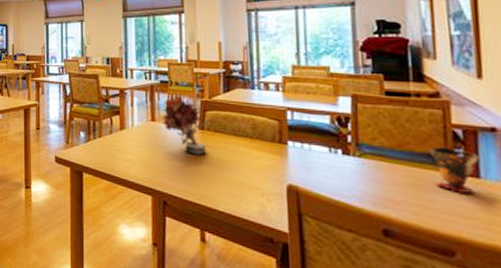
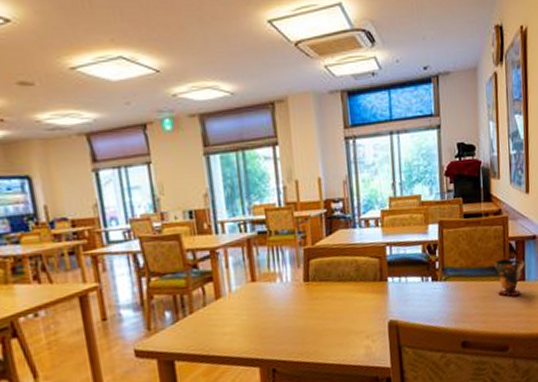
artificial flower: present [163,94,211,155] -> none [263,245,316,311]

